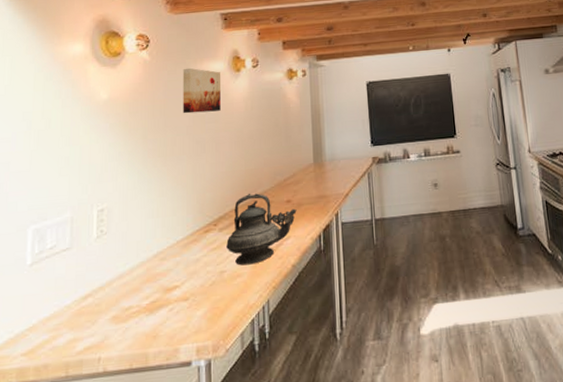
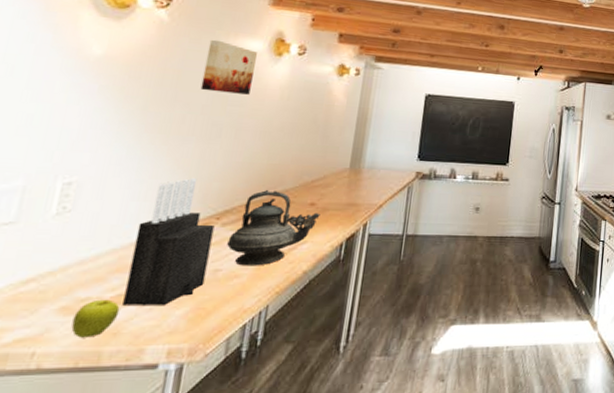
fruit: none [123,306,155,343] -> present [71,299,120,338]
knife block: none [156,191,214,311] -> present [122,177,215,305]

